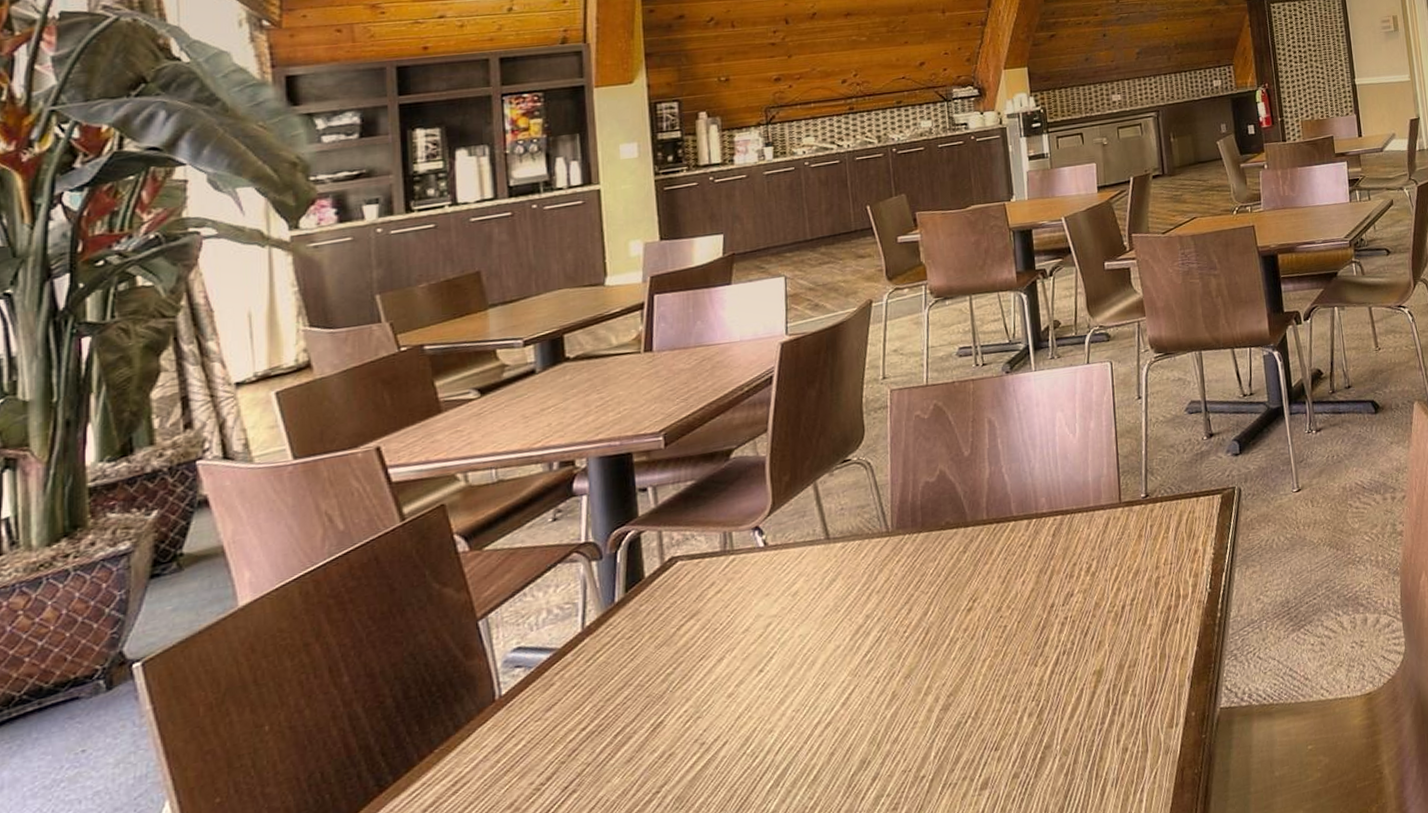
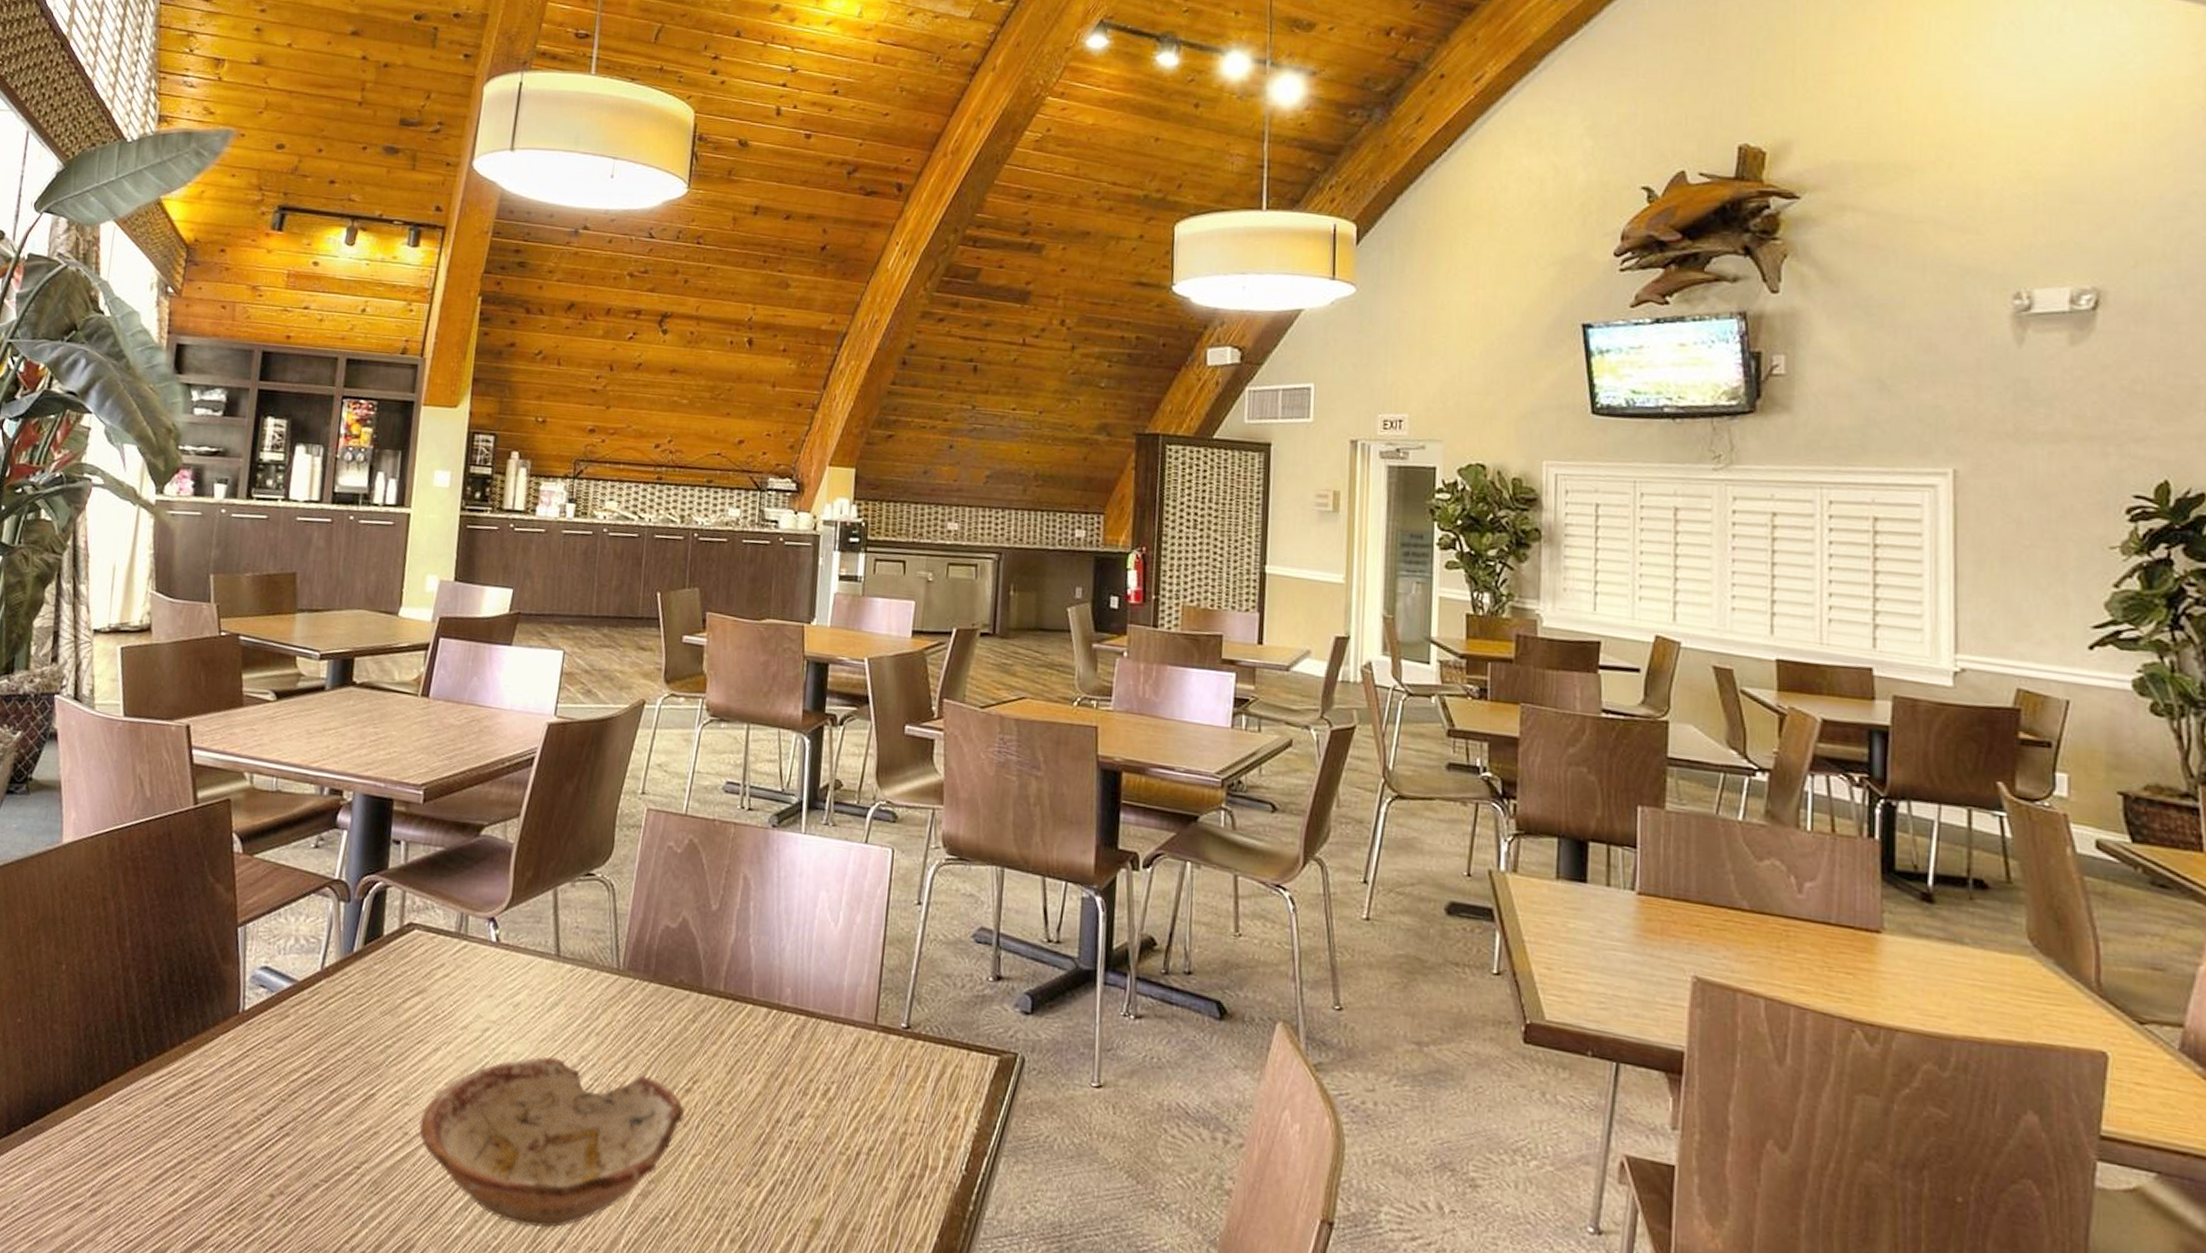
bowl: none [715,611,970,780] -> present [419,1056,686,1228]

